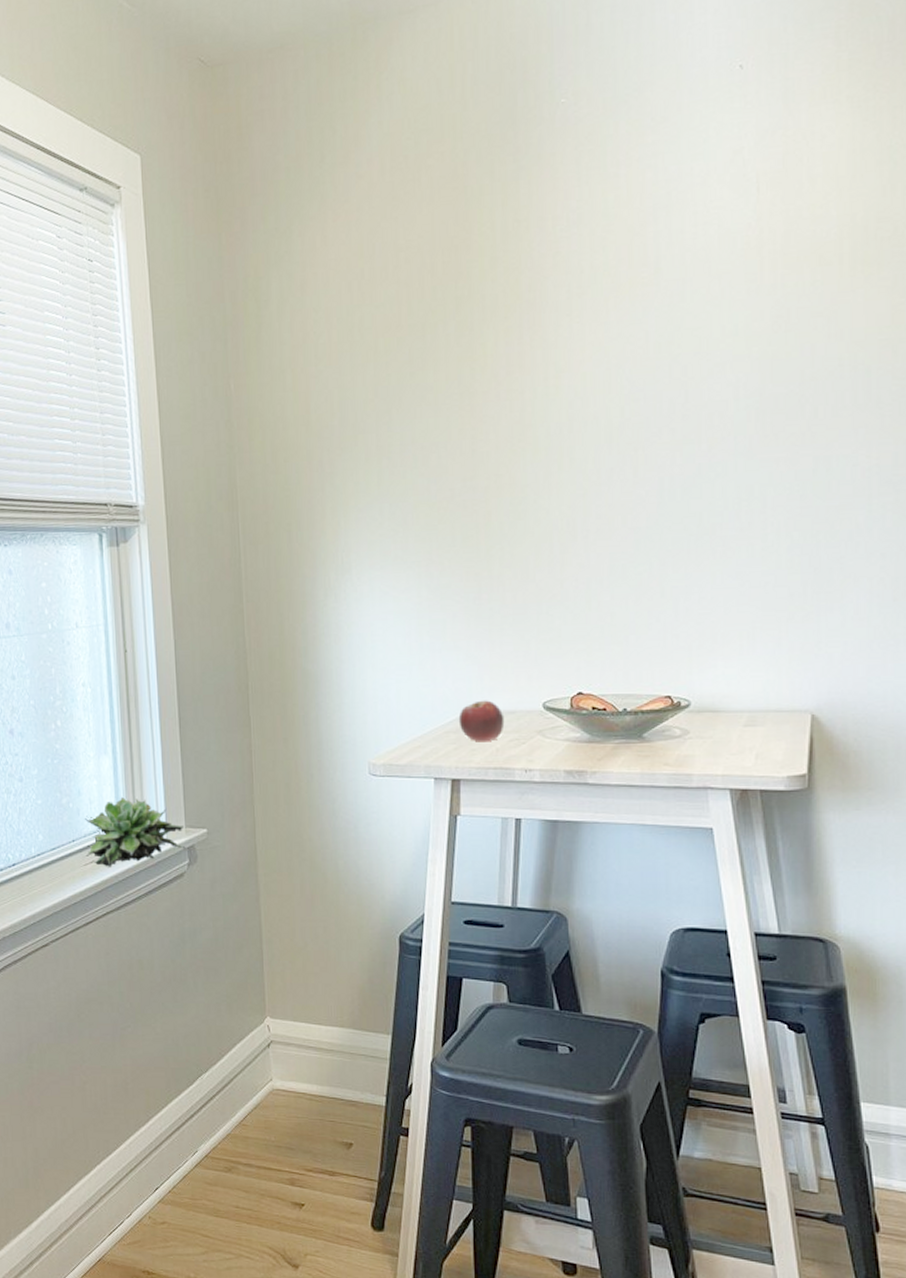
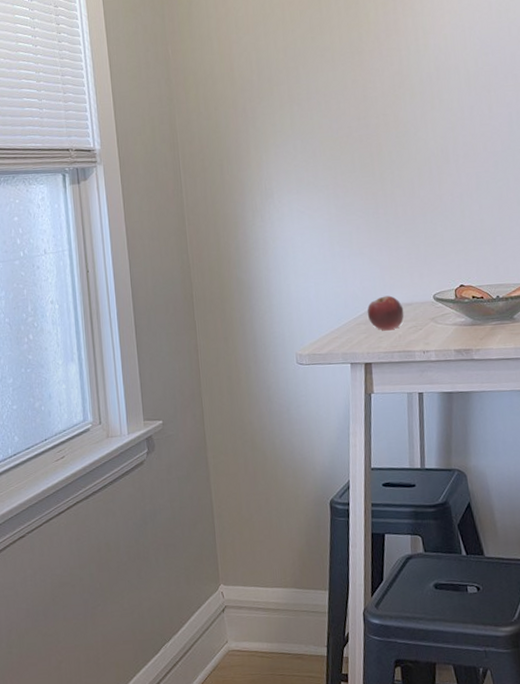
succulent plant: present [84,796,186,869] -> none [54,397,145,462]

